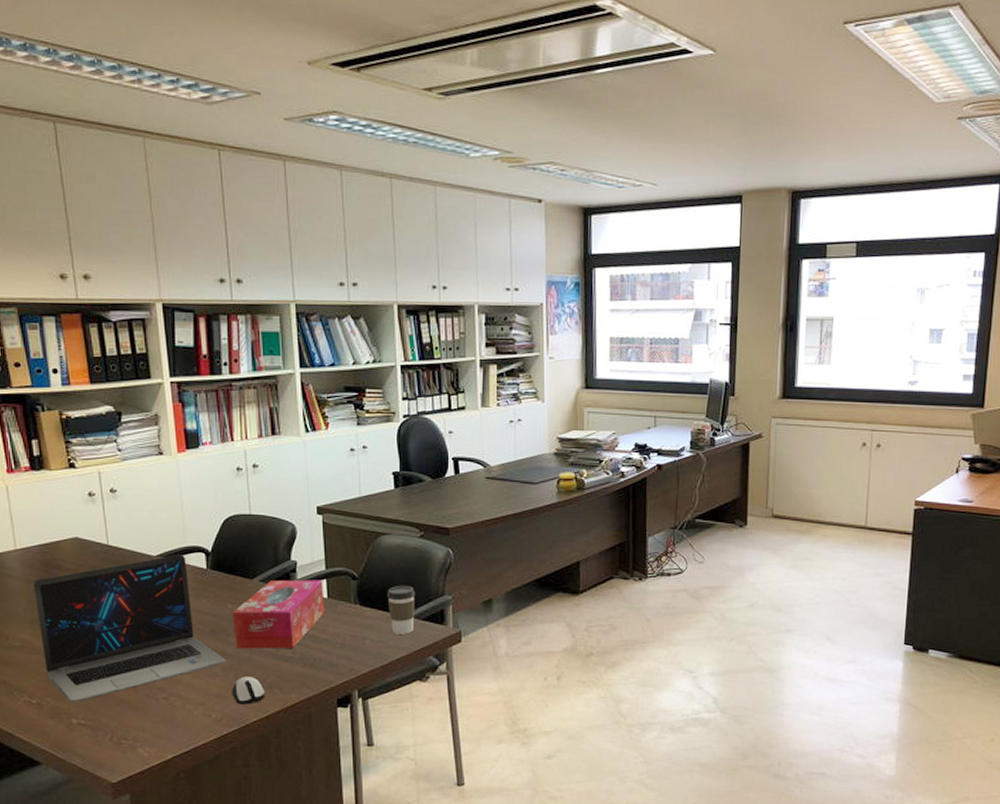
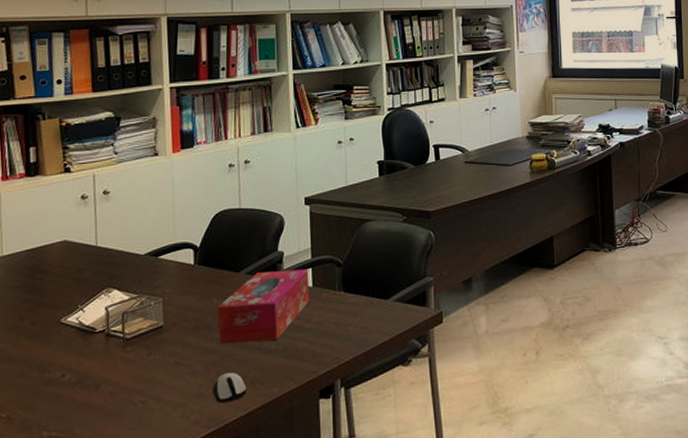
laptop: present [33,555,226,704] -> none [16,252,208,415]
coffee cup: present [387,586,416,634] -> none [371,270,399,319]

